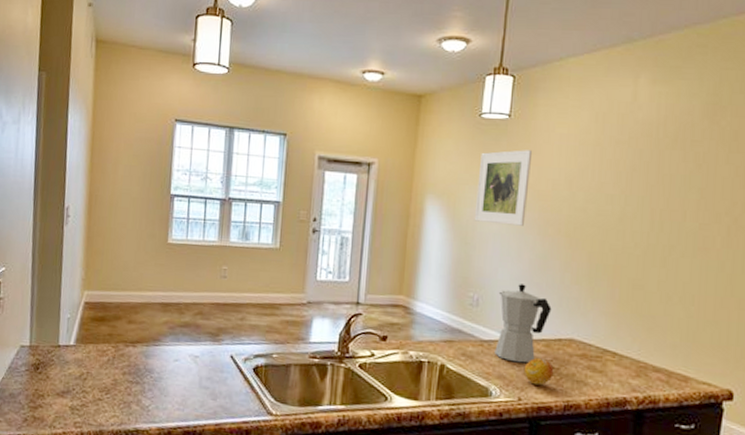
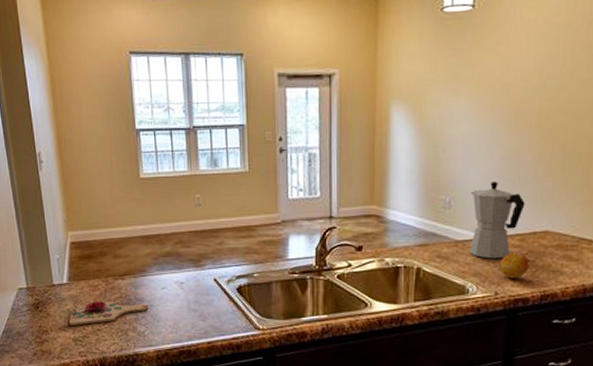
cutting board: none [69,367,158,393] -> present [69,301,149,326]
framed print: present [474,150,533,226] -> none [441,41,500,124]

